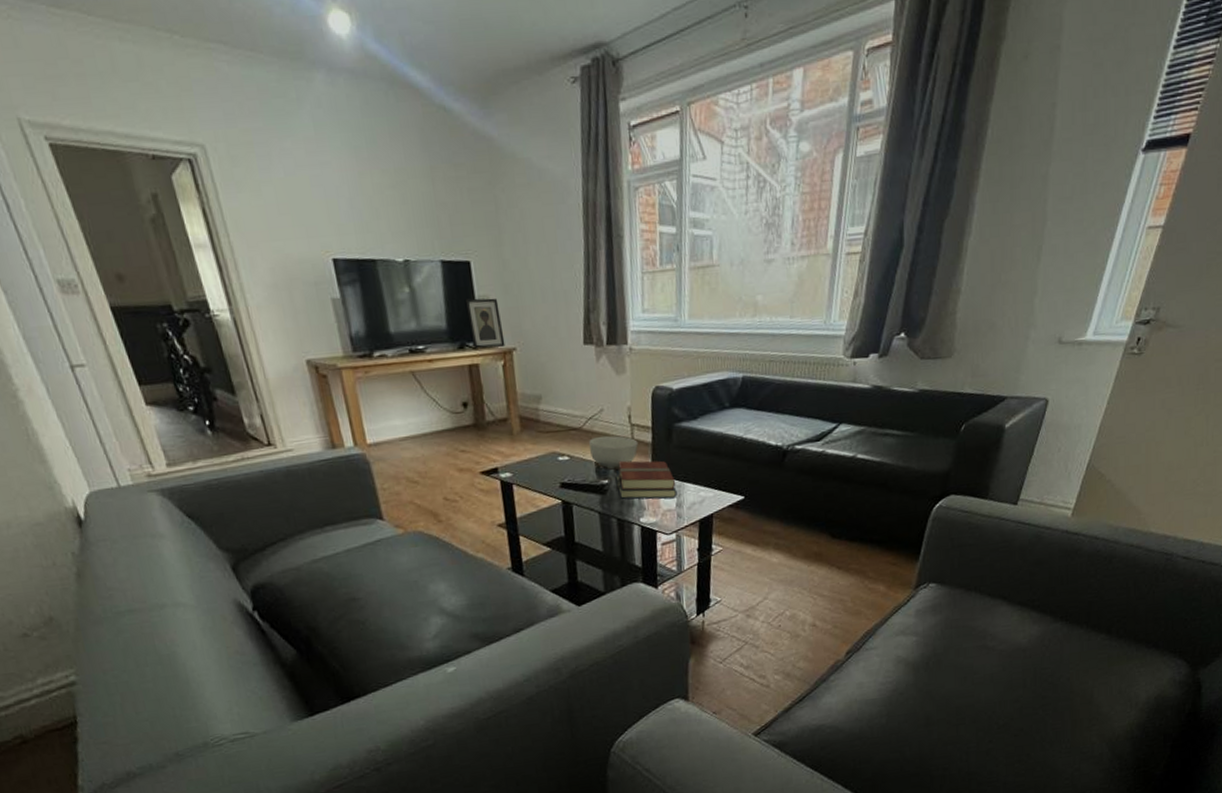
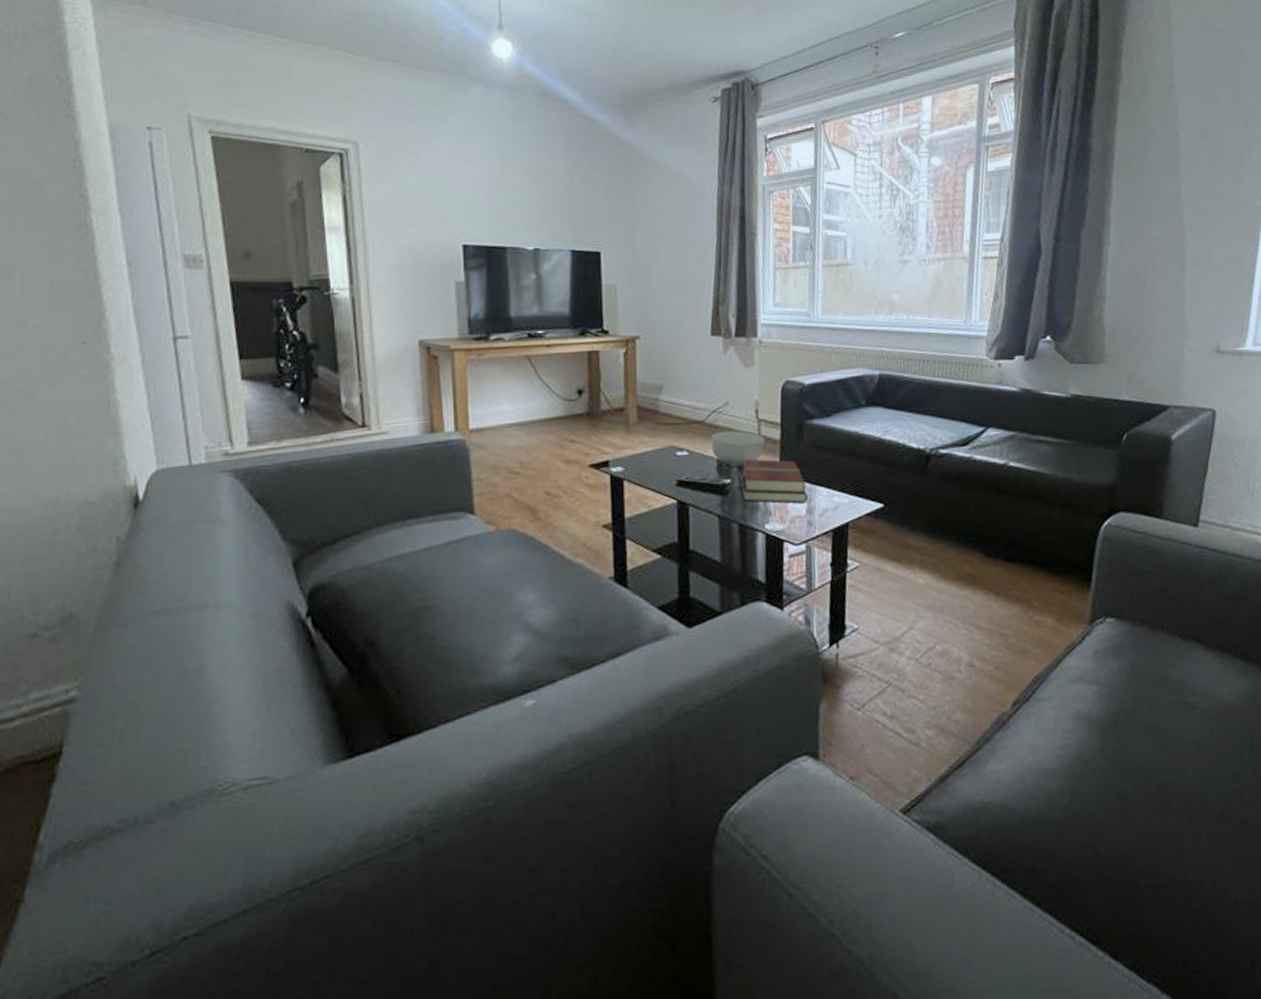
picture frame: present [465,298,505,349] -> none [591,286,629,336]

